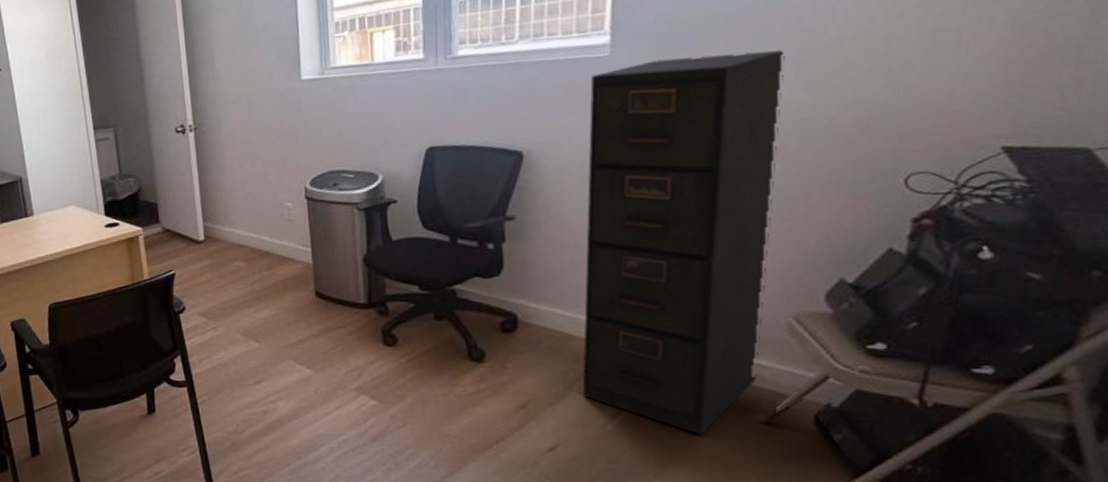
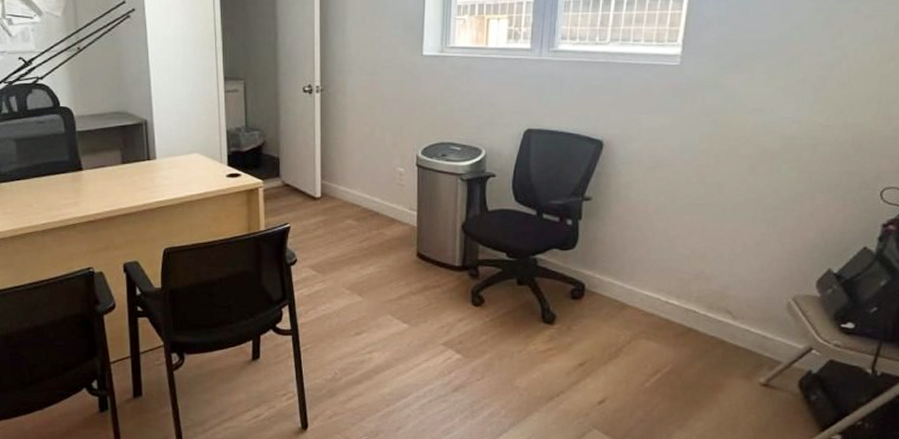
filing cabinet: present [582,50,785,435] -> none [630,73,809,393]

